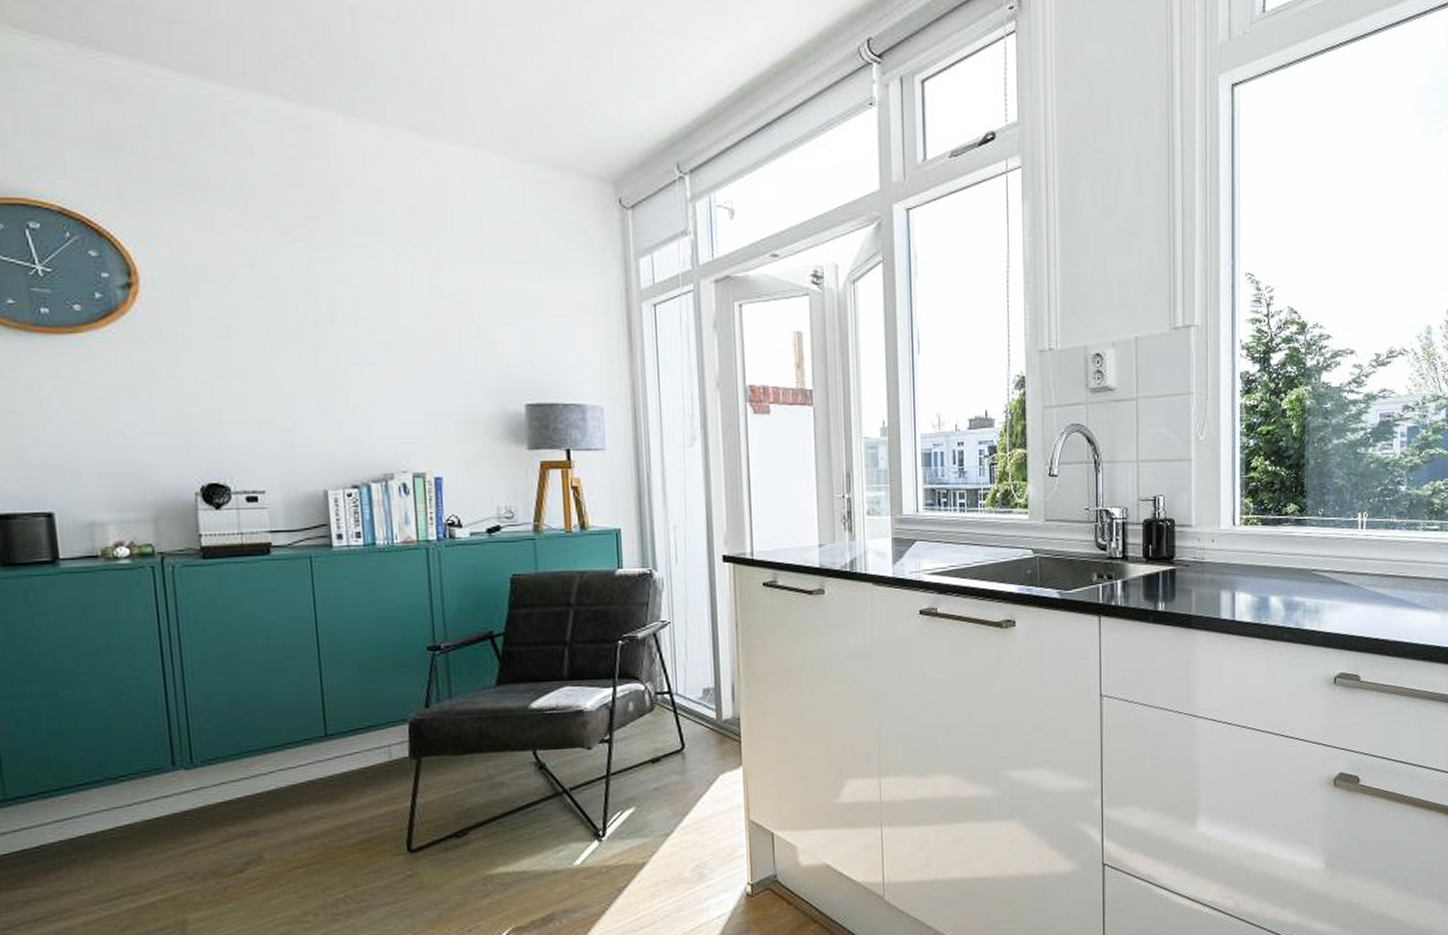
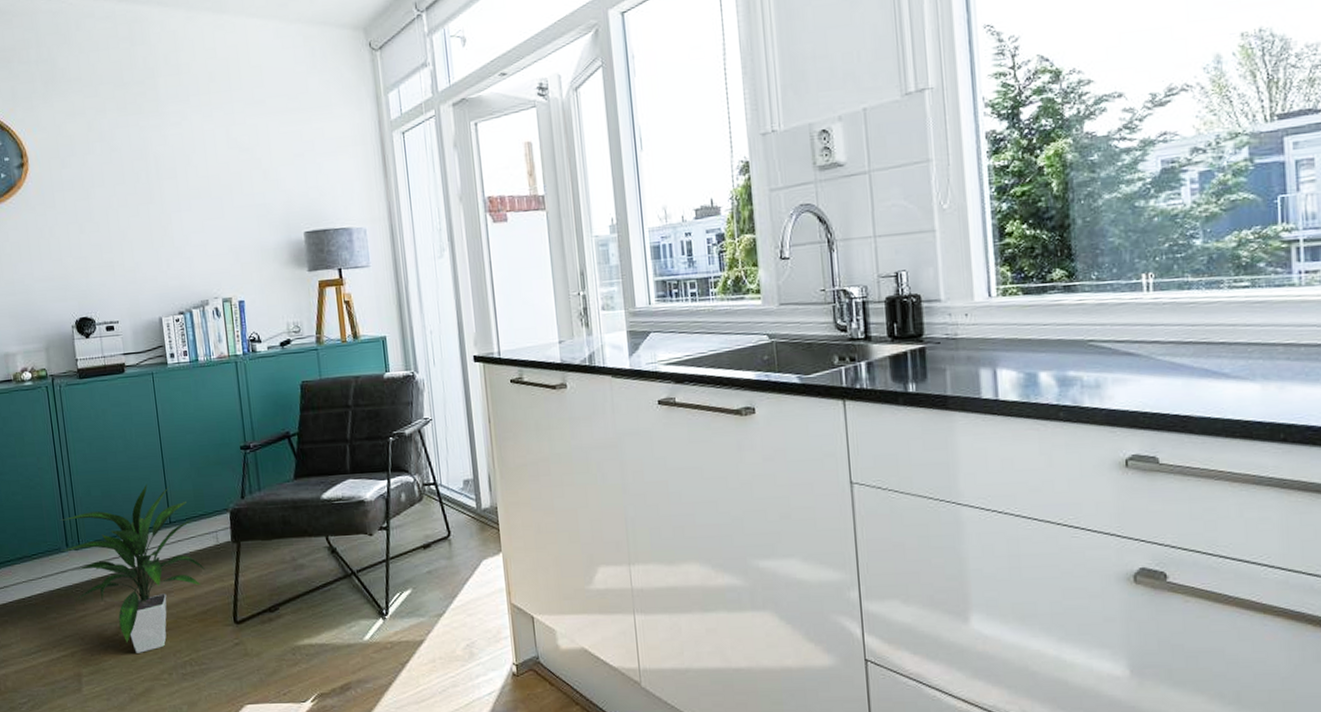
indoor plant: none [165,689,373,893] -> present [62,484,206,653]

